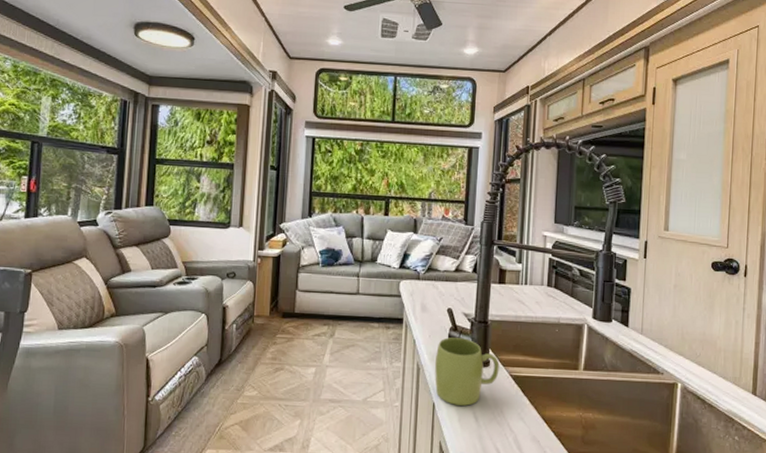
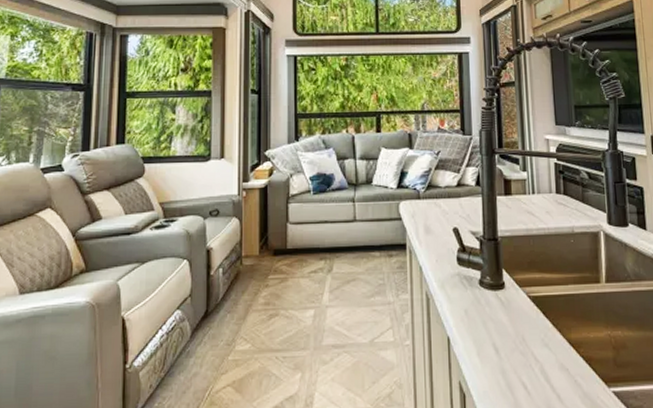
mug: present [434,337,500,406] -> none [445,259,516,337]

